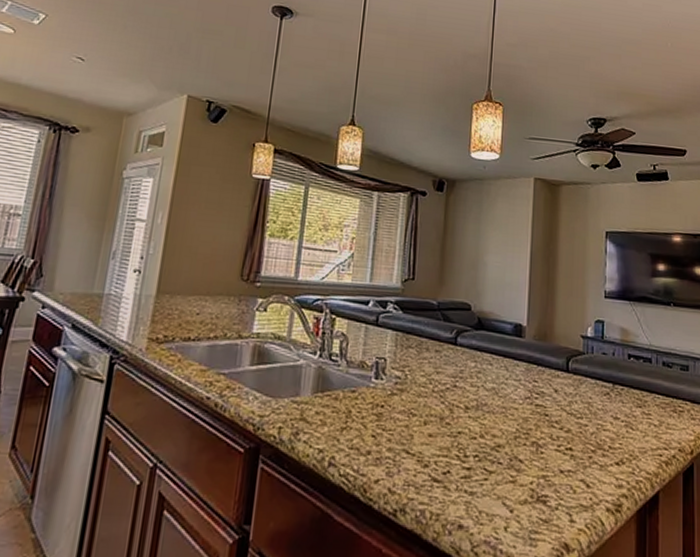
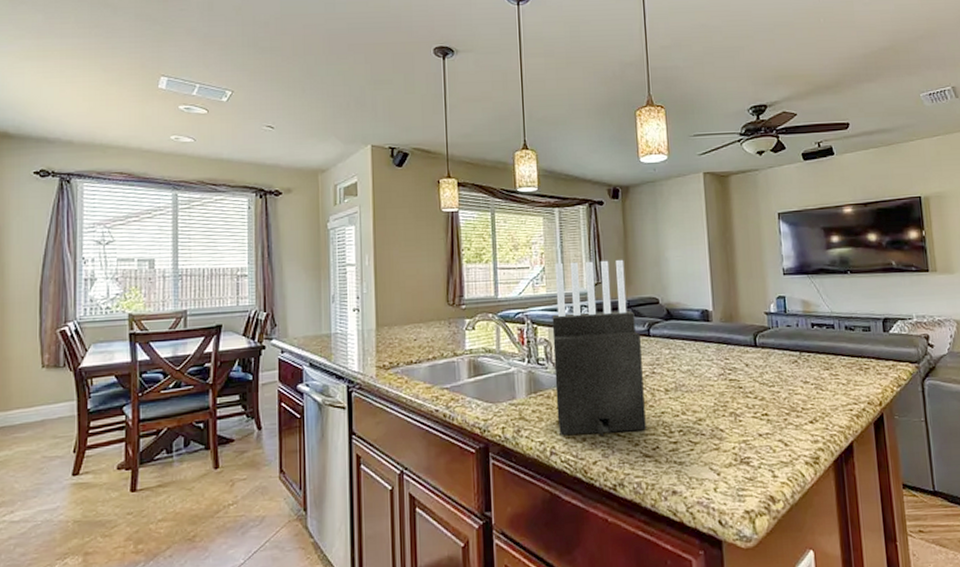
knife block: none [342,250,446,452] -> present [552,259,646,437]

